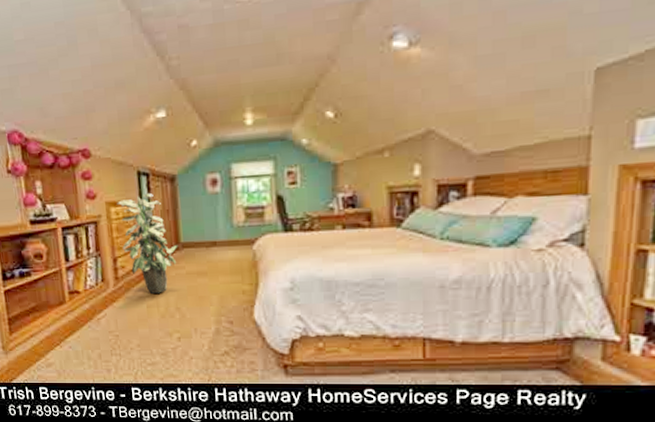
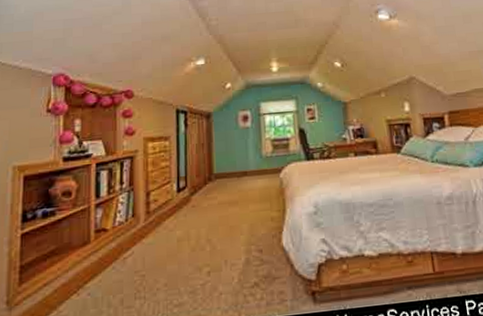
indoor plant: present [117,194,178,294] -> none [155,129,211,227]

